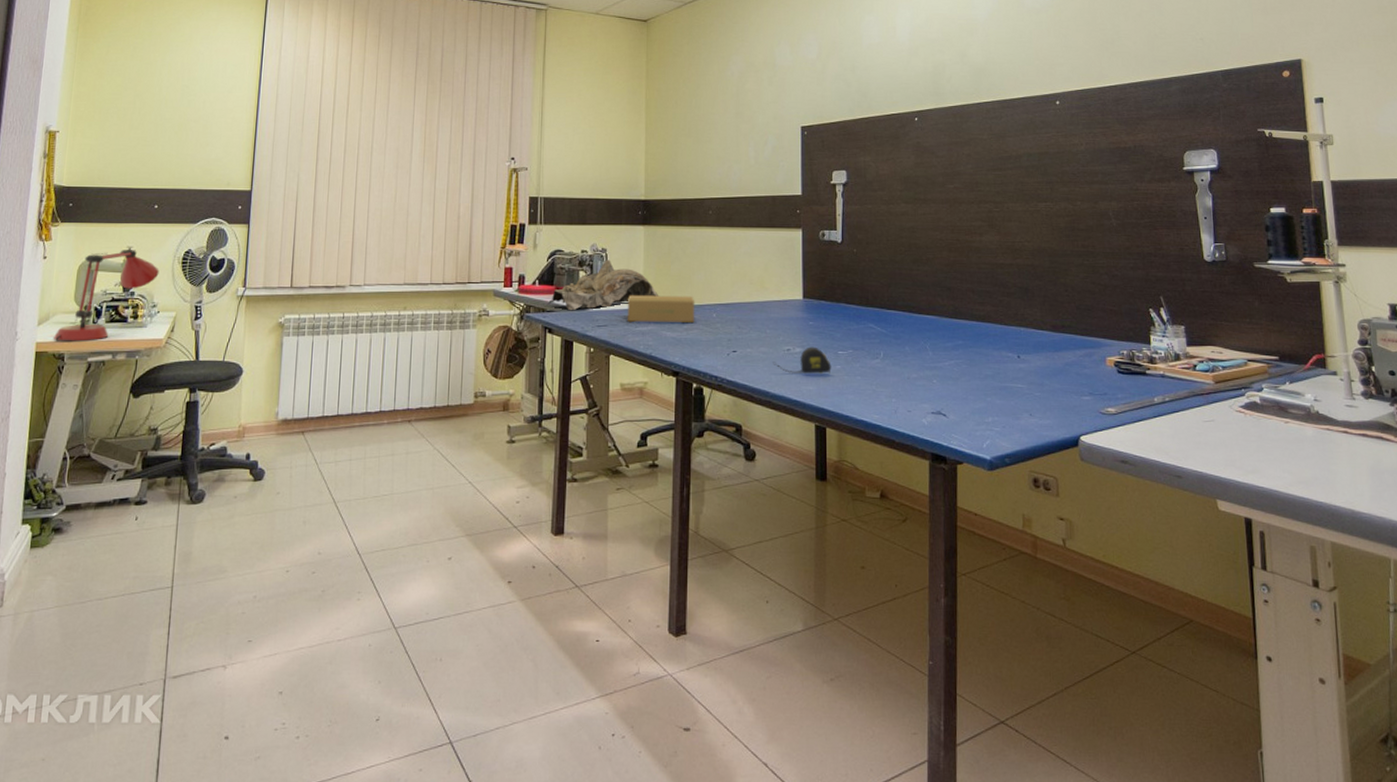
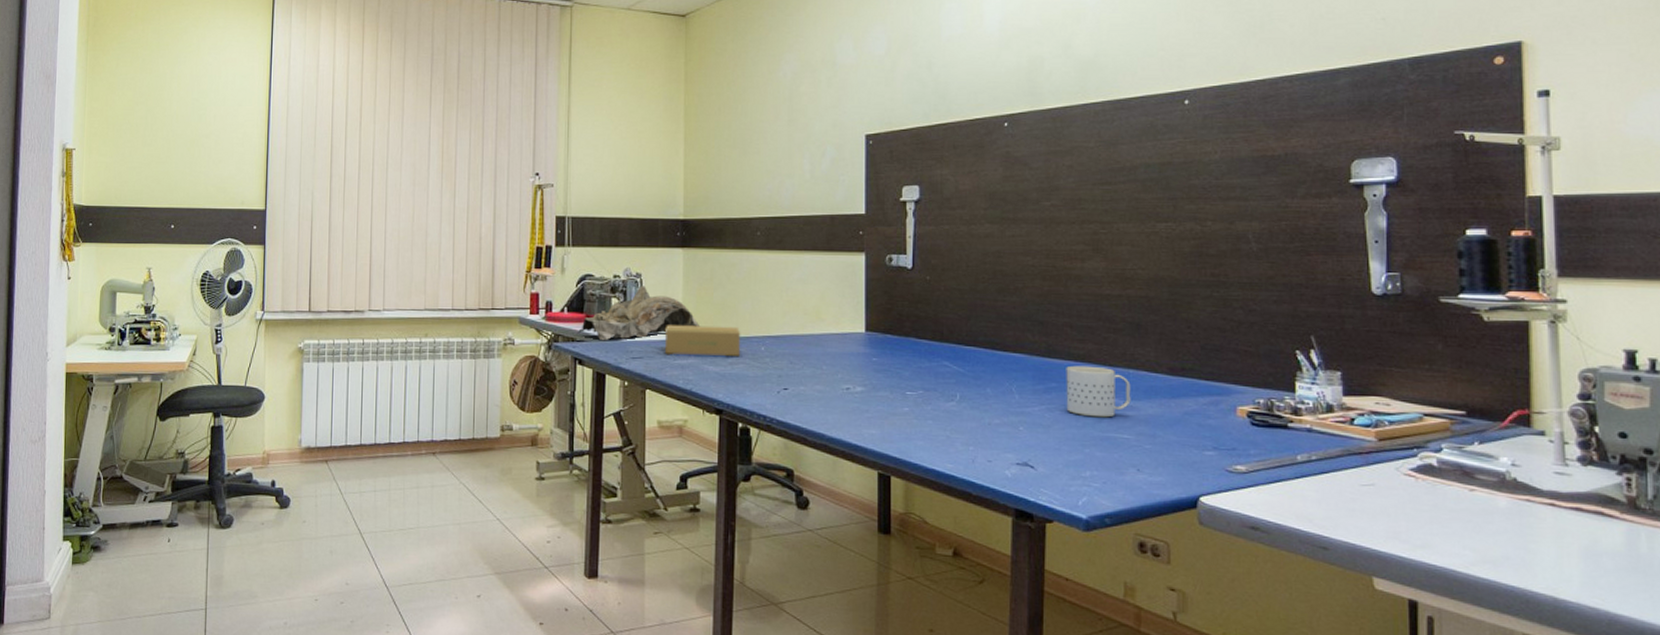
desk lamp: present [52,248,159,343] -> none [81,270,179,364]
tape measure: present [773,346,832,375] -> none [829,385,898,417]
mug: none [970,325,1023,370] -> present [1066,365,1131,418]

